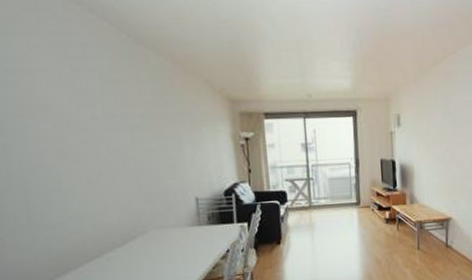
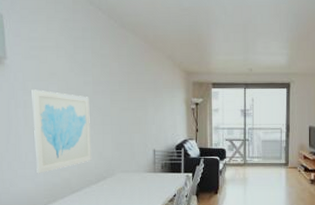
wall art: none [13,128,113,241] -> present [31,89,92,174]

